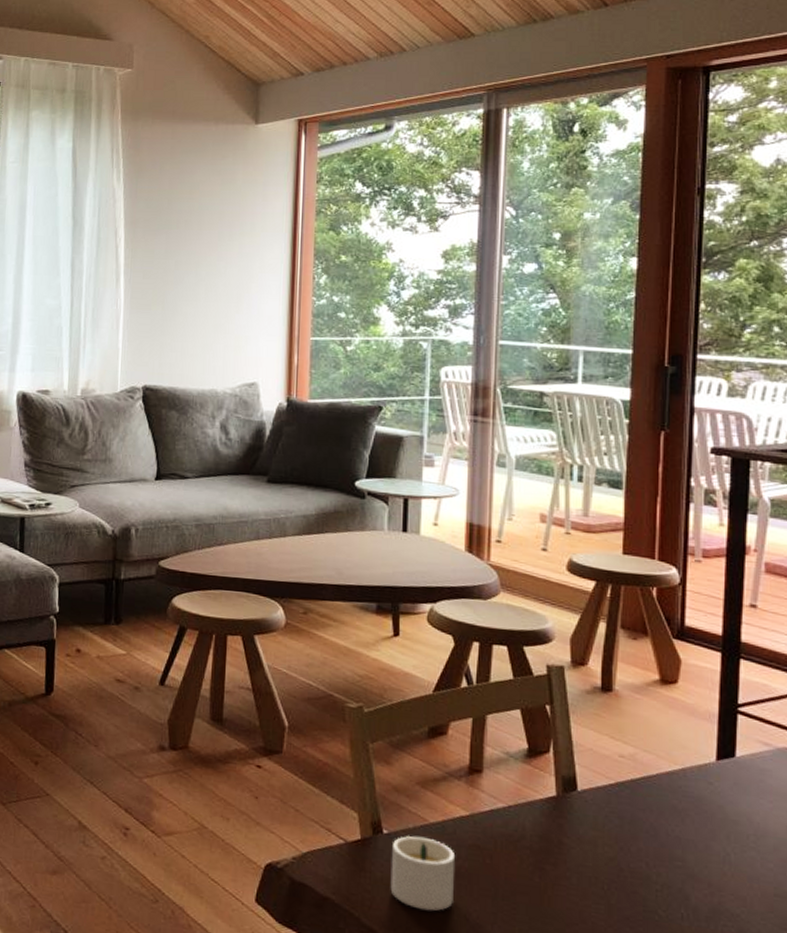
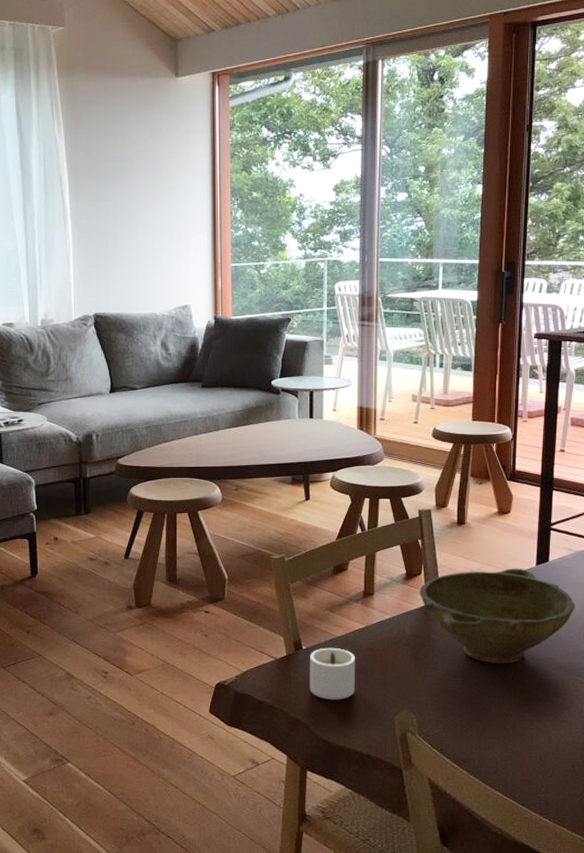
bowl: none [546,756,776,896] -> present [419,568,575,664]

